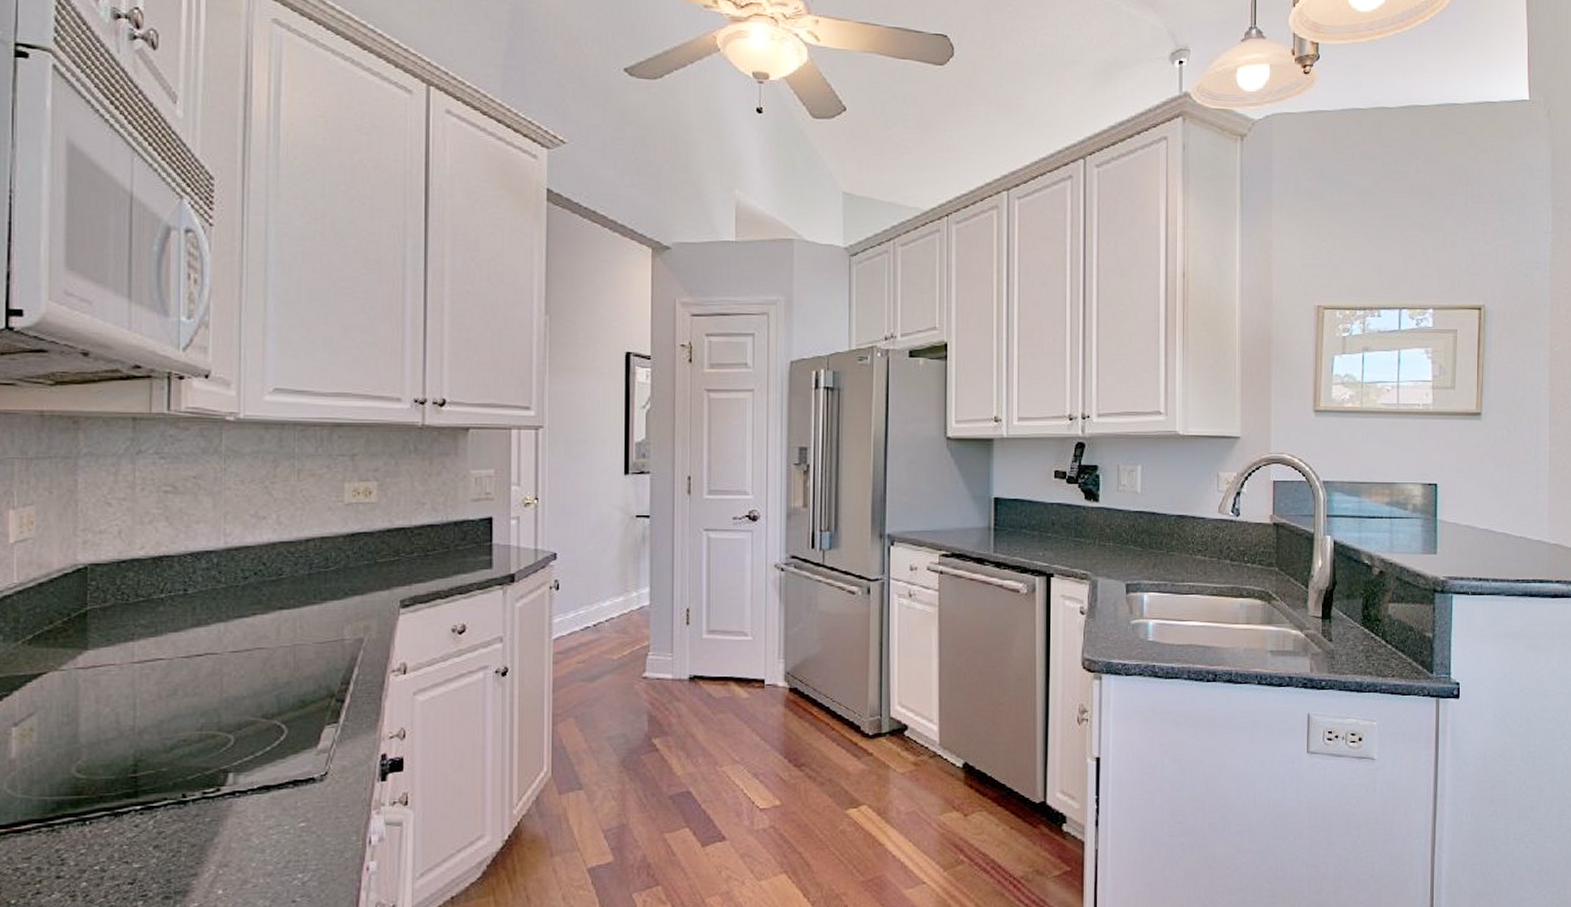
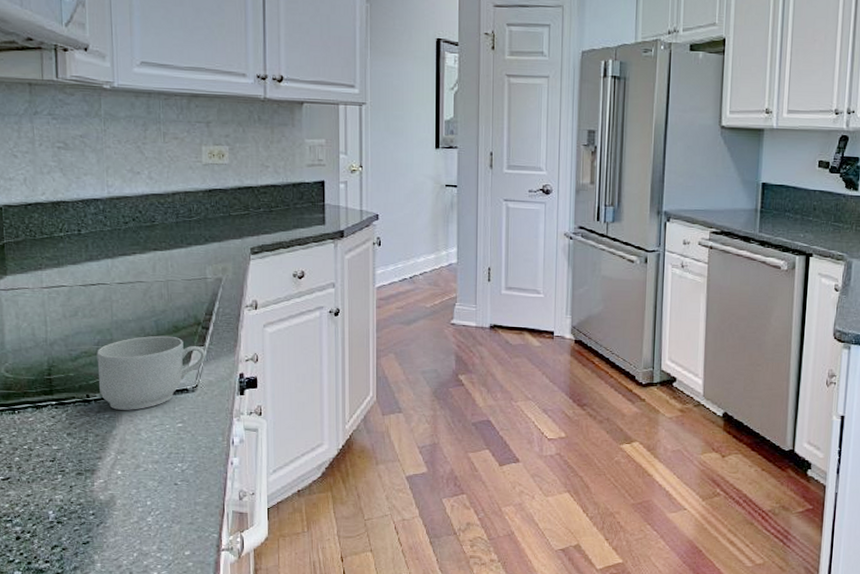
mug: none [198,713,339,811] -> present [96,335,205,410]

